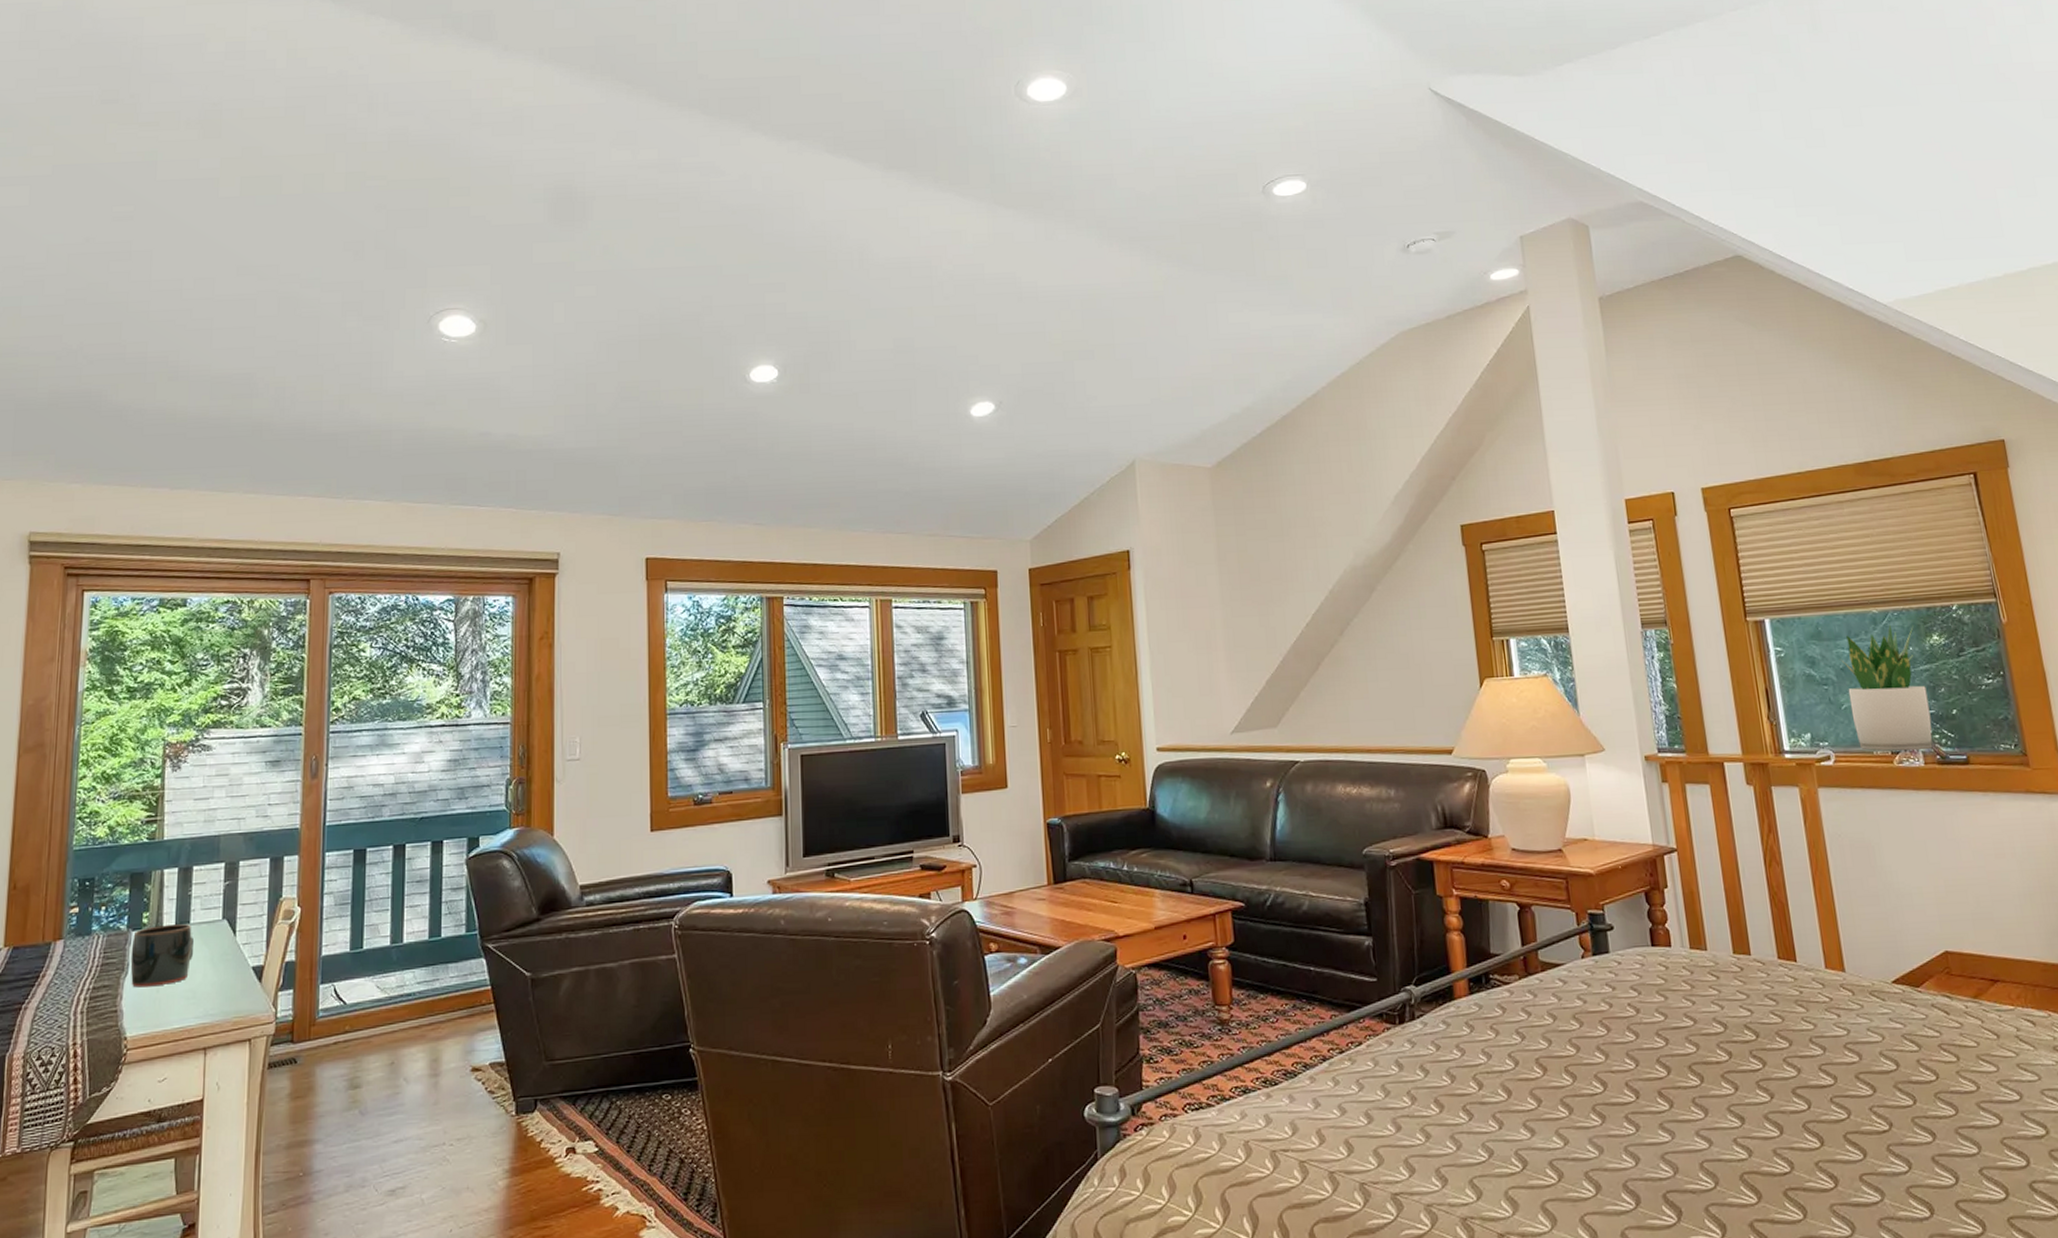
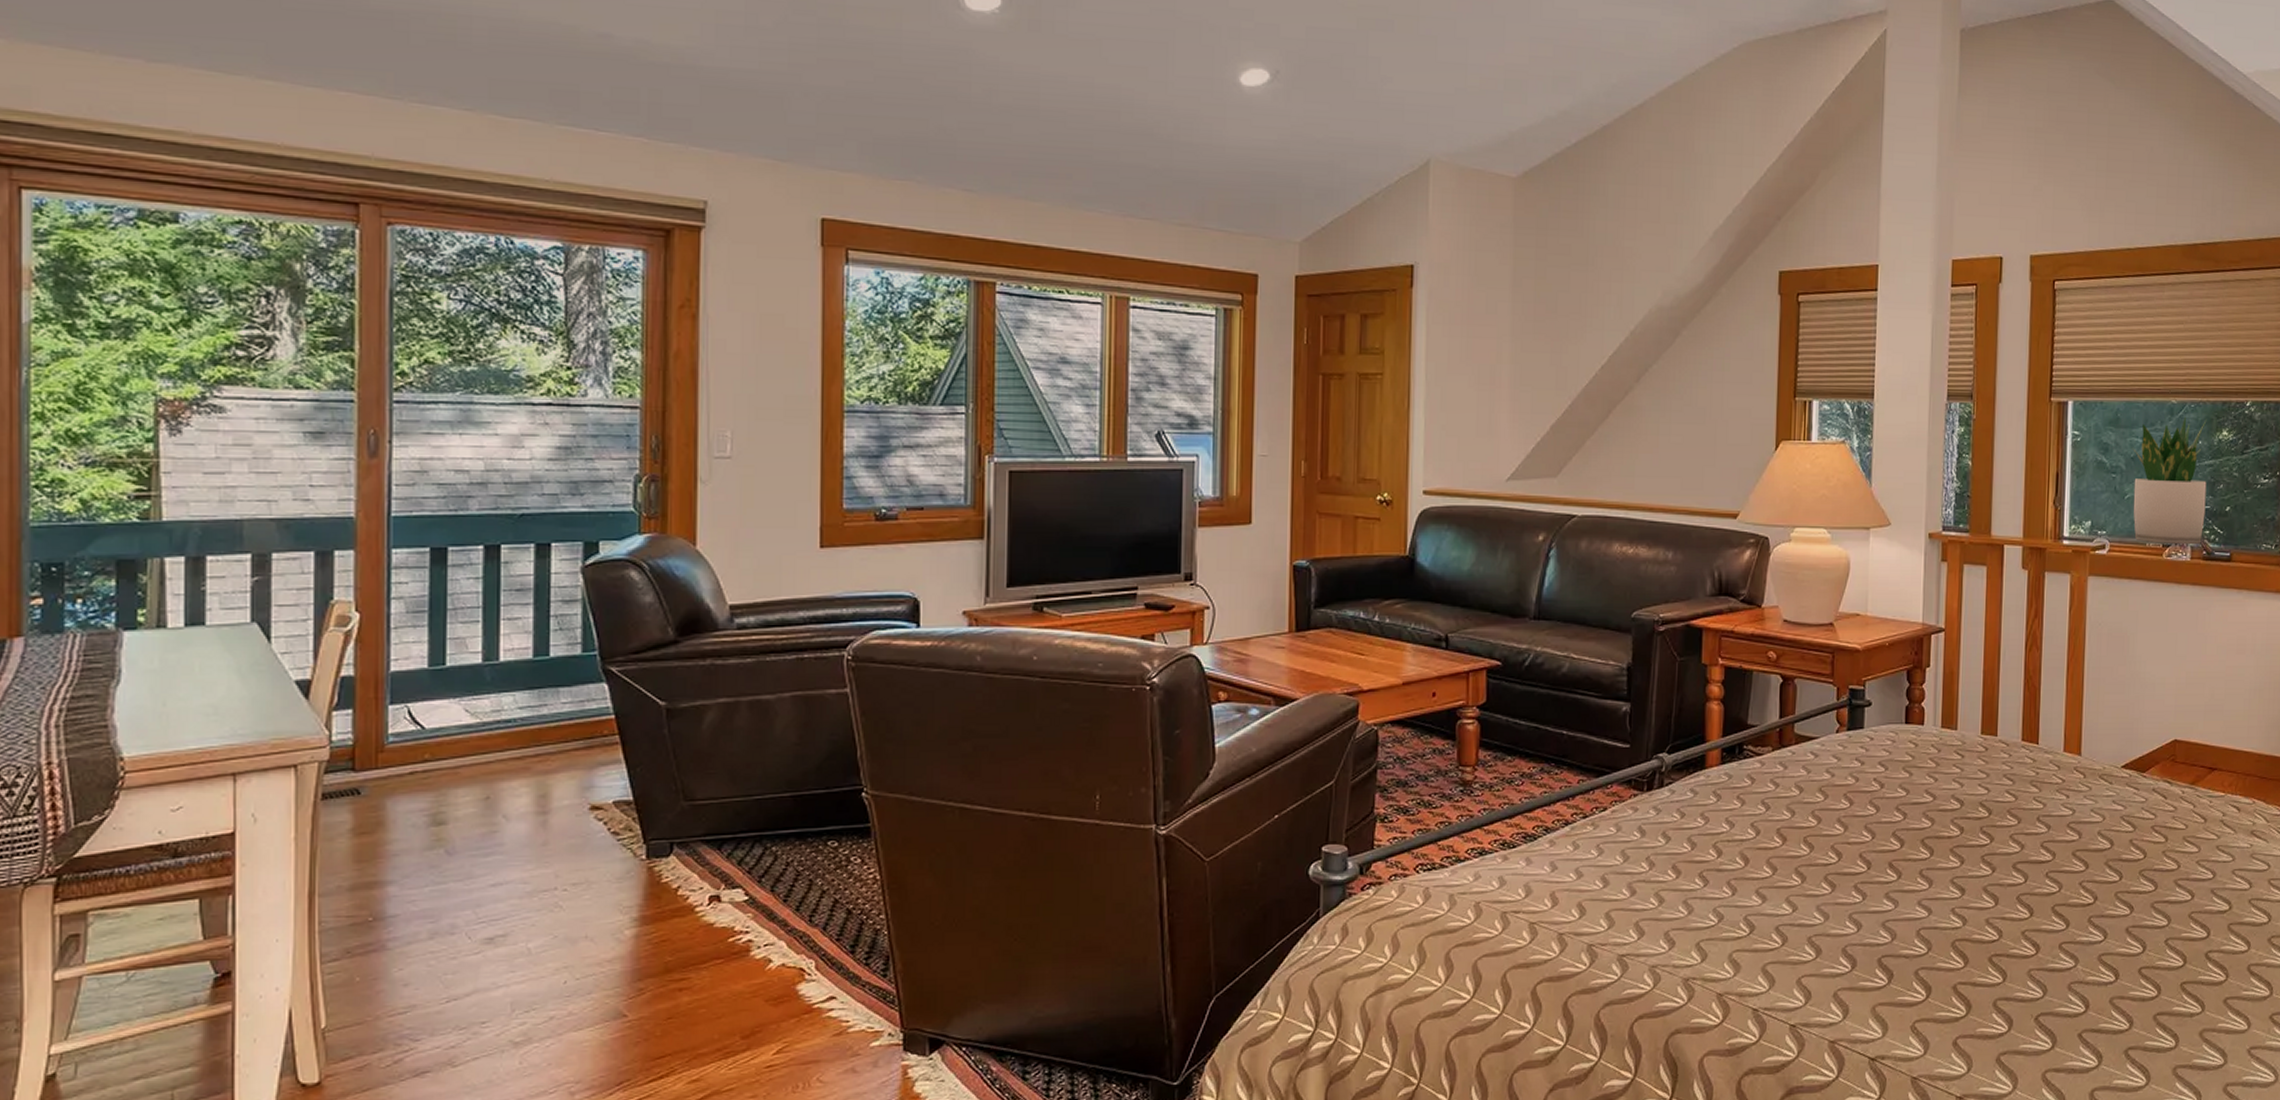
mug: present [130,923,193,988] -> none [123,624,211,699]

